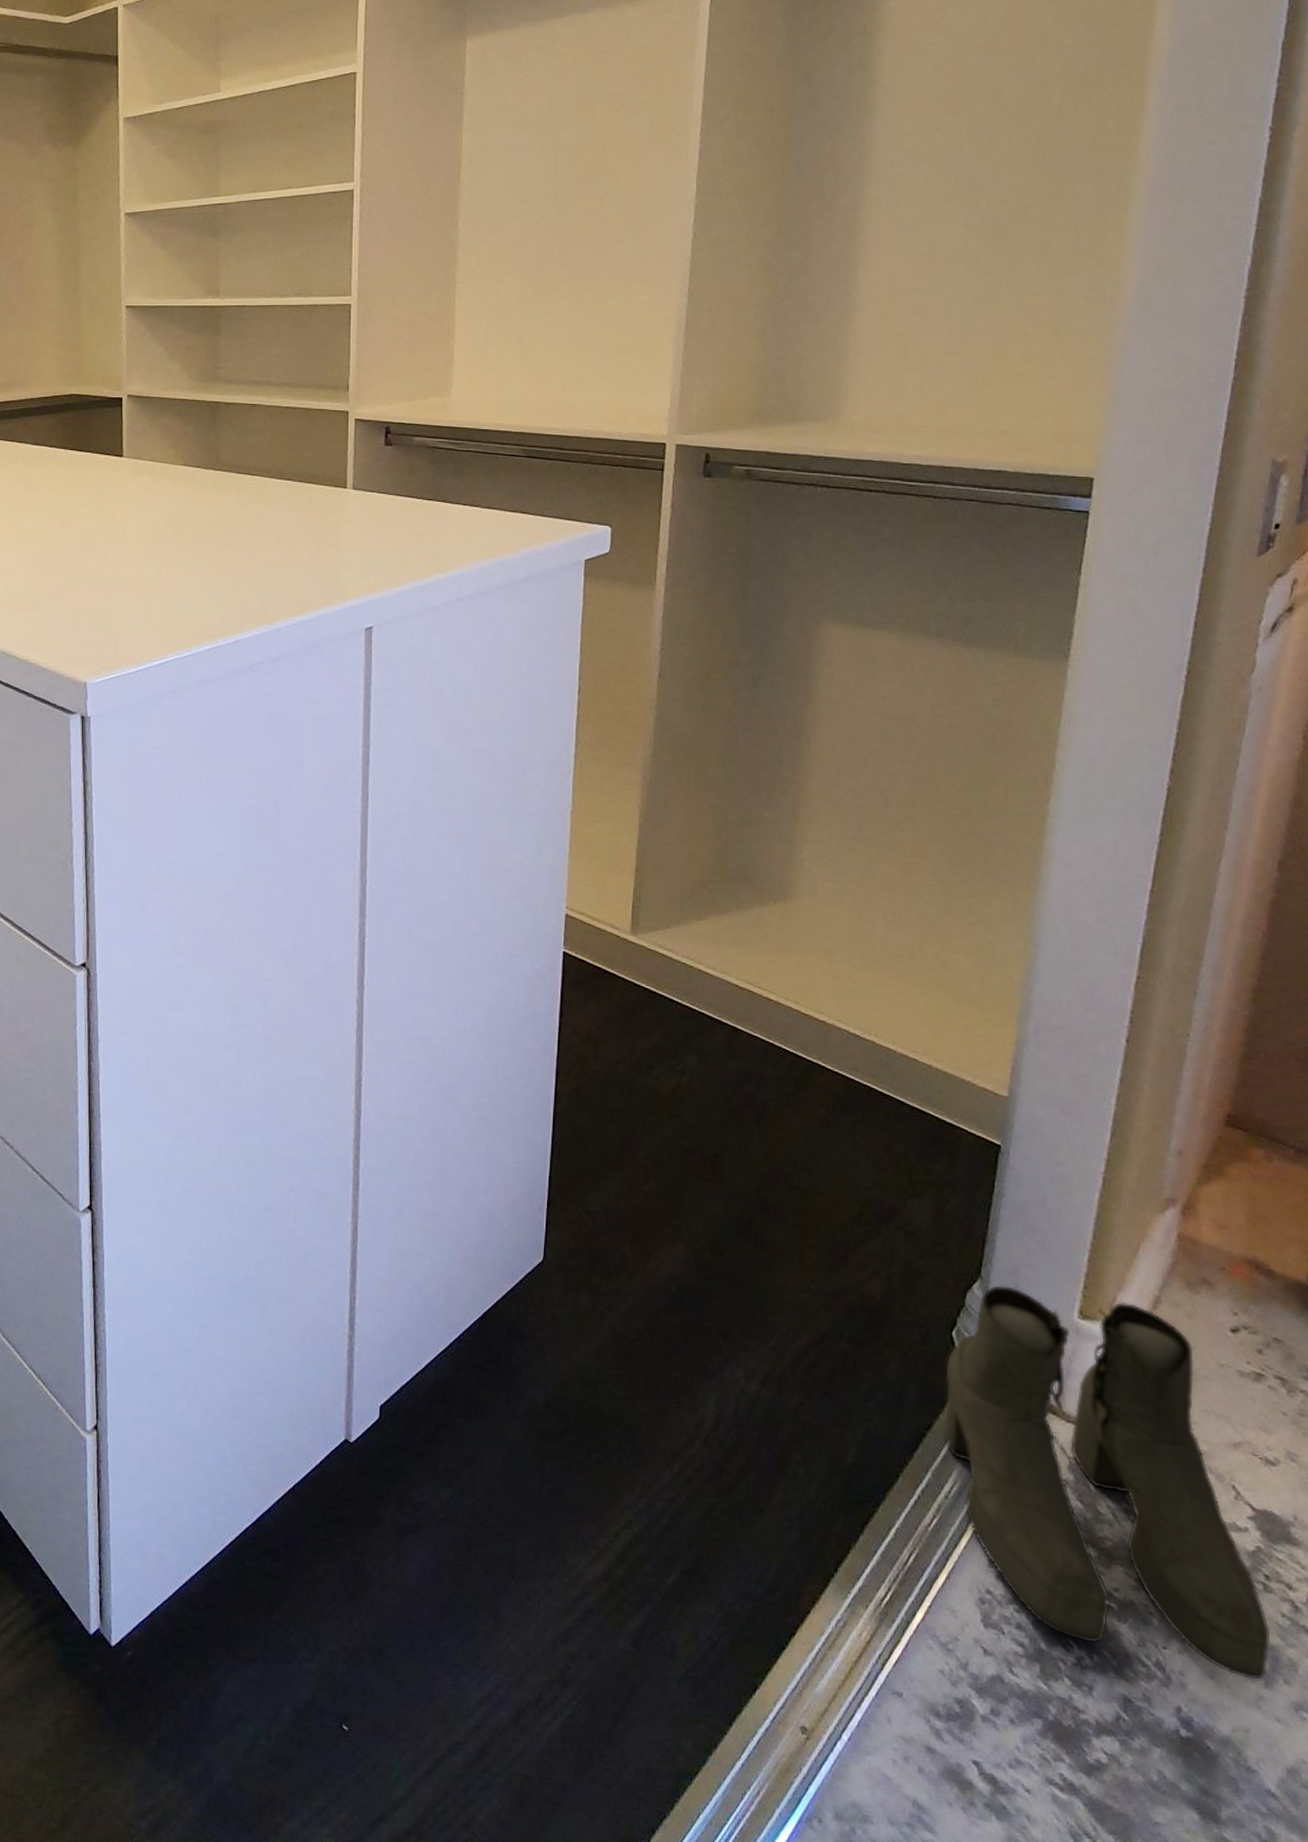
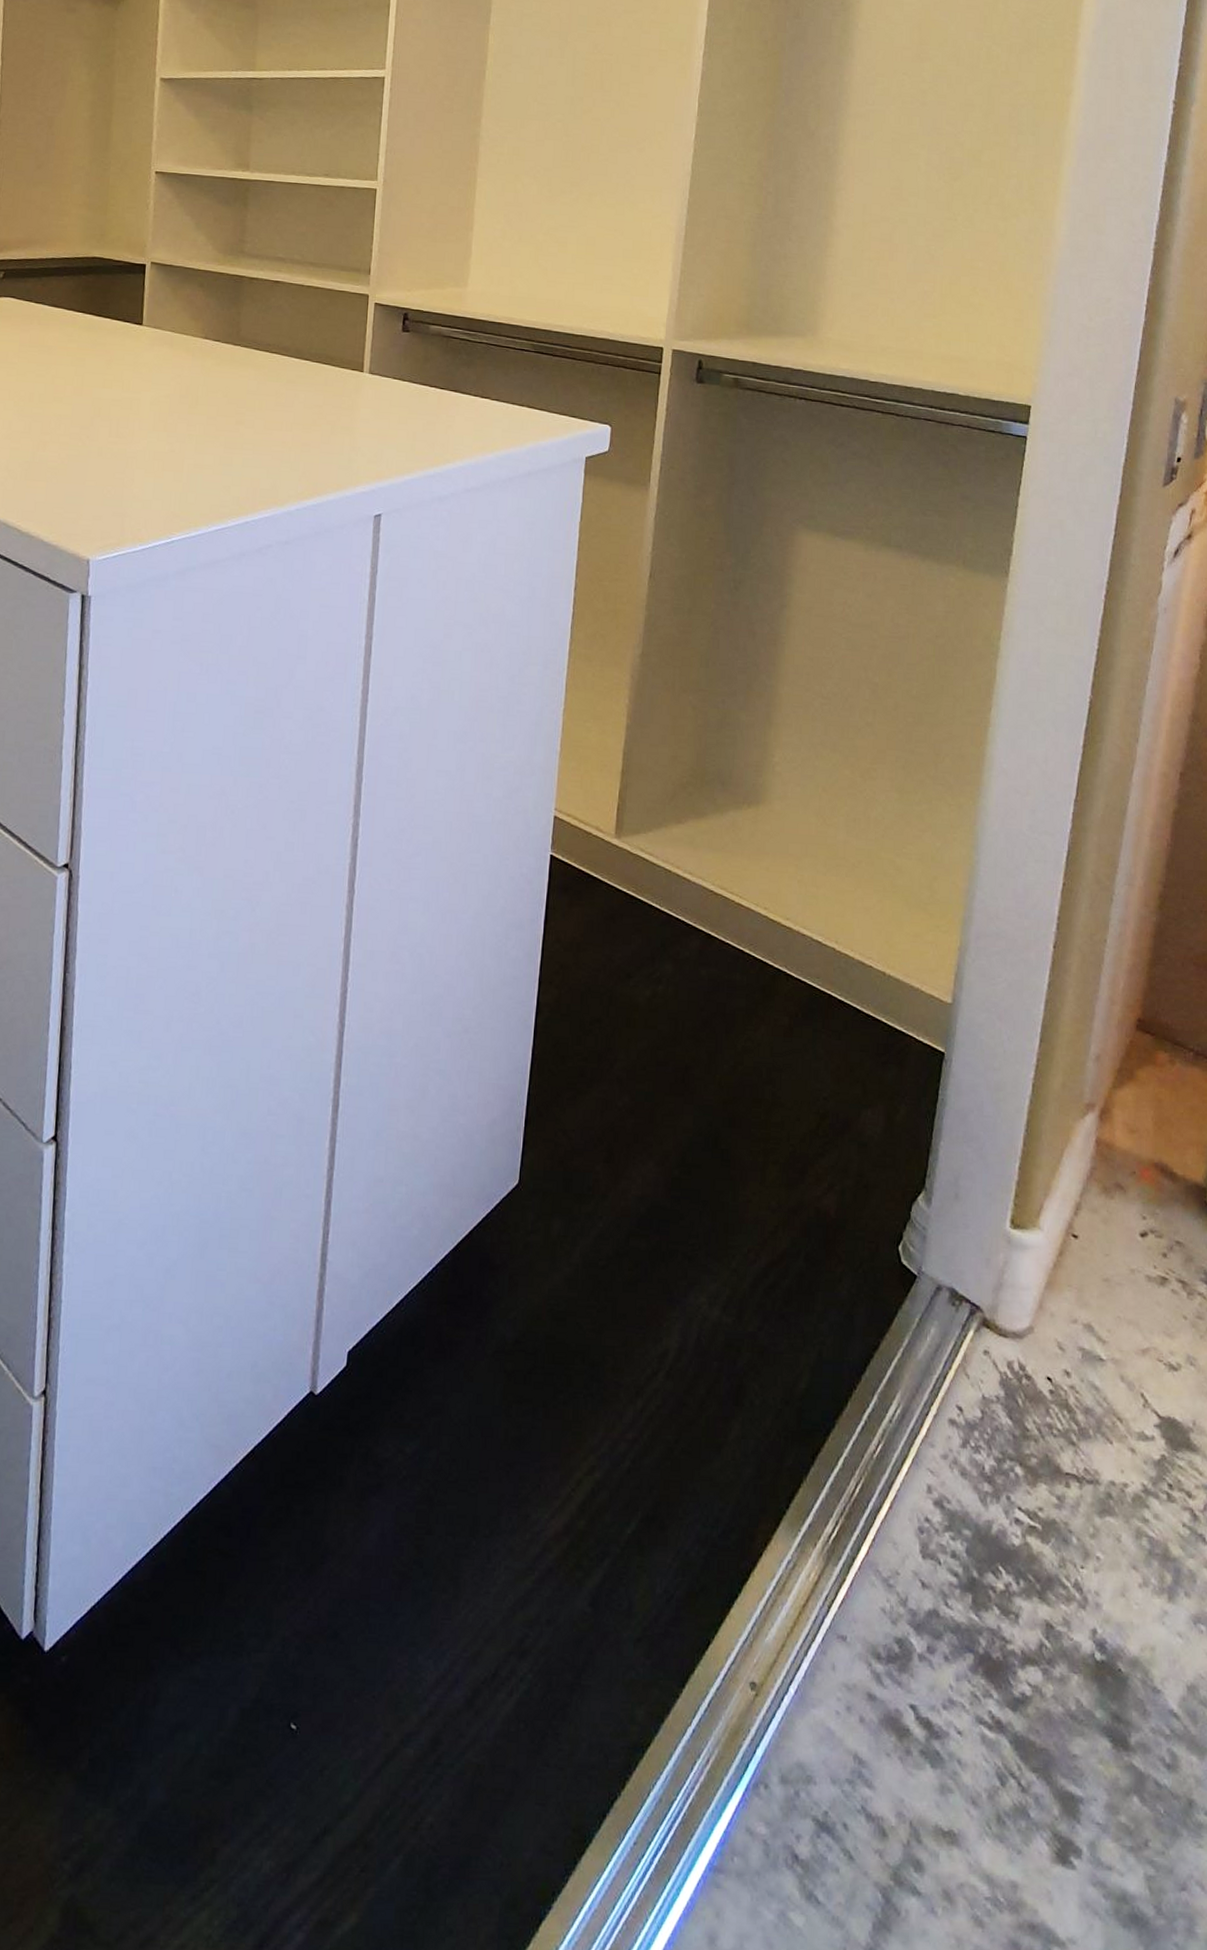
boots: present [944,1285,1271,1680] -> none [889,1196,1174,1594]

